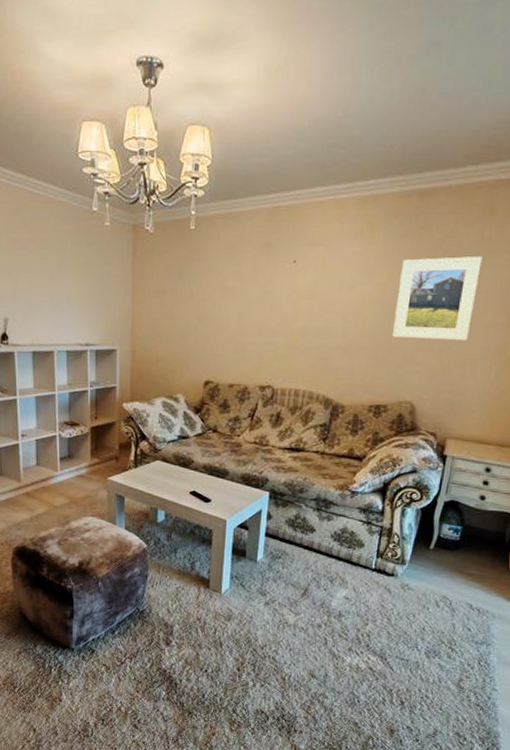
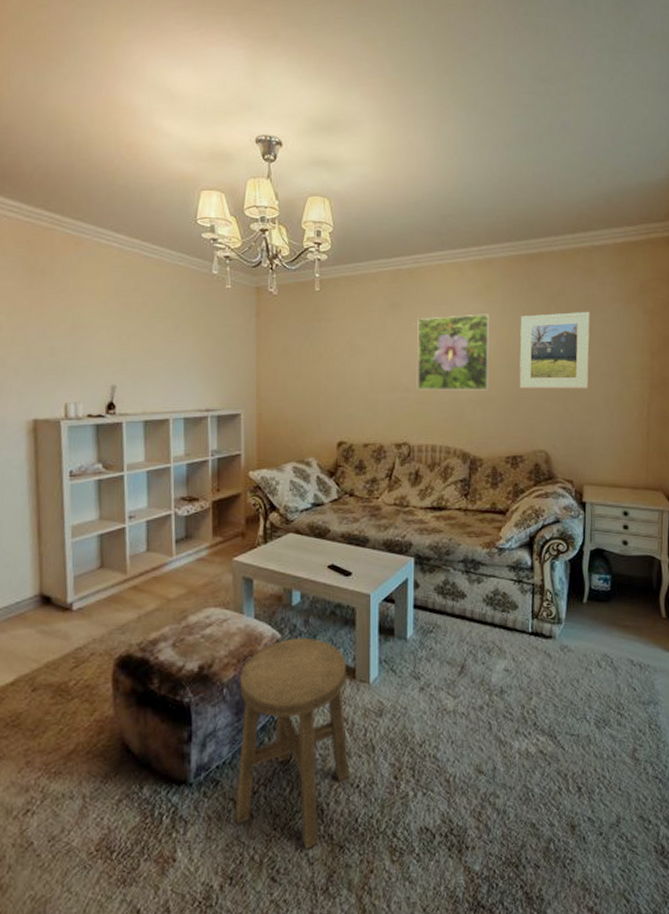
stool: none [106,549,202,710] -> present [234,637,350,849]
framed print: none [285,256,369,338] -> present [416,314,490,391]

